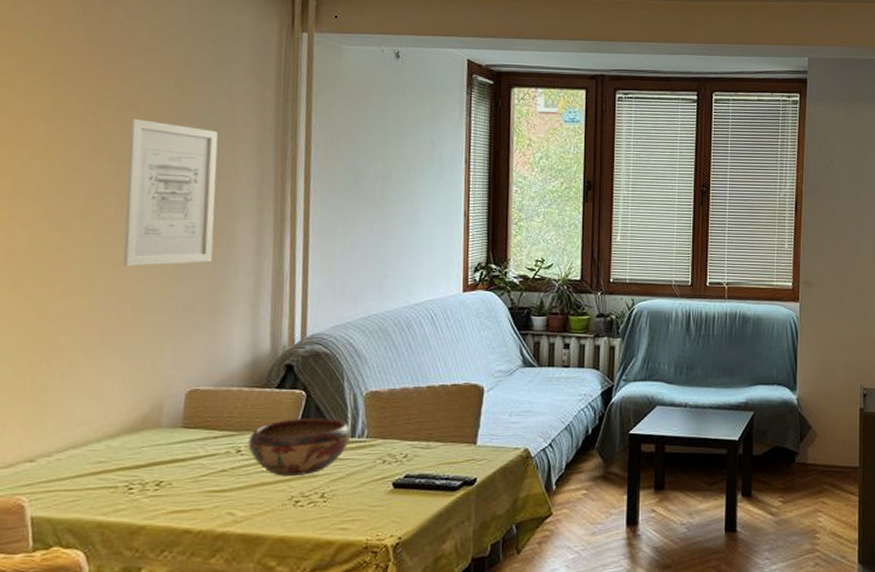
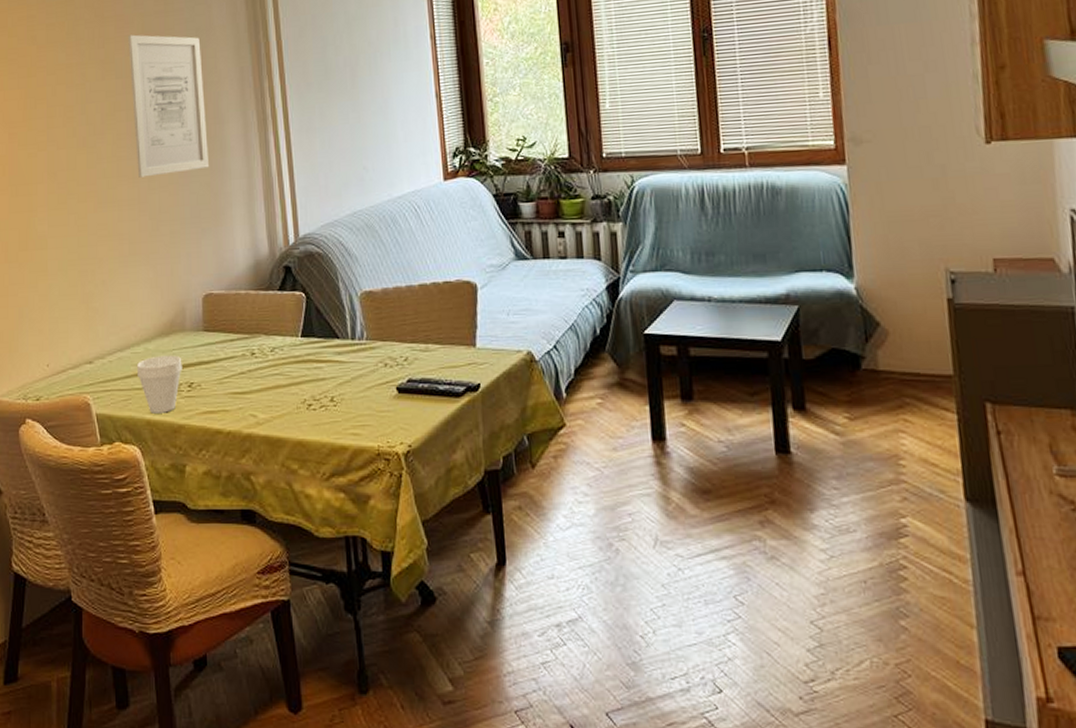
cup: none [92,452,152,515] -> present [136,355,182,413]
decorative bowl: present [248,418,352,476] -> none [260,320,352,379]

